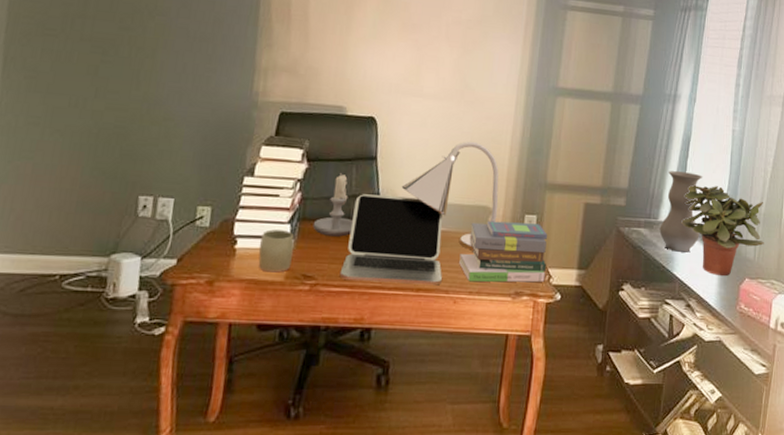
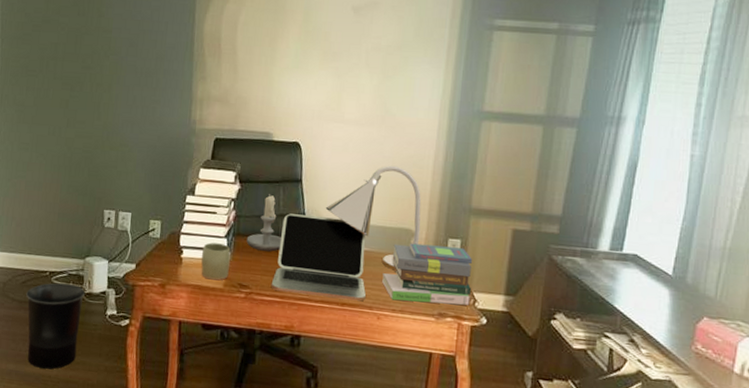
waste bin: none [21,287,108,399] -> present [26,282,86,369]
vase: present [659,171,703,252] -> none [598,198,653,285]
potted plant: present [681,185,764,277] -> none [624,214,729,314]

